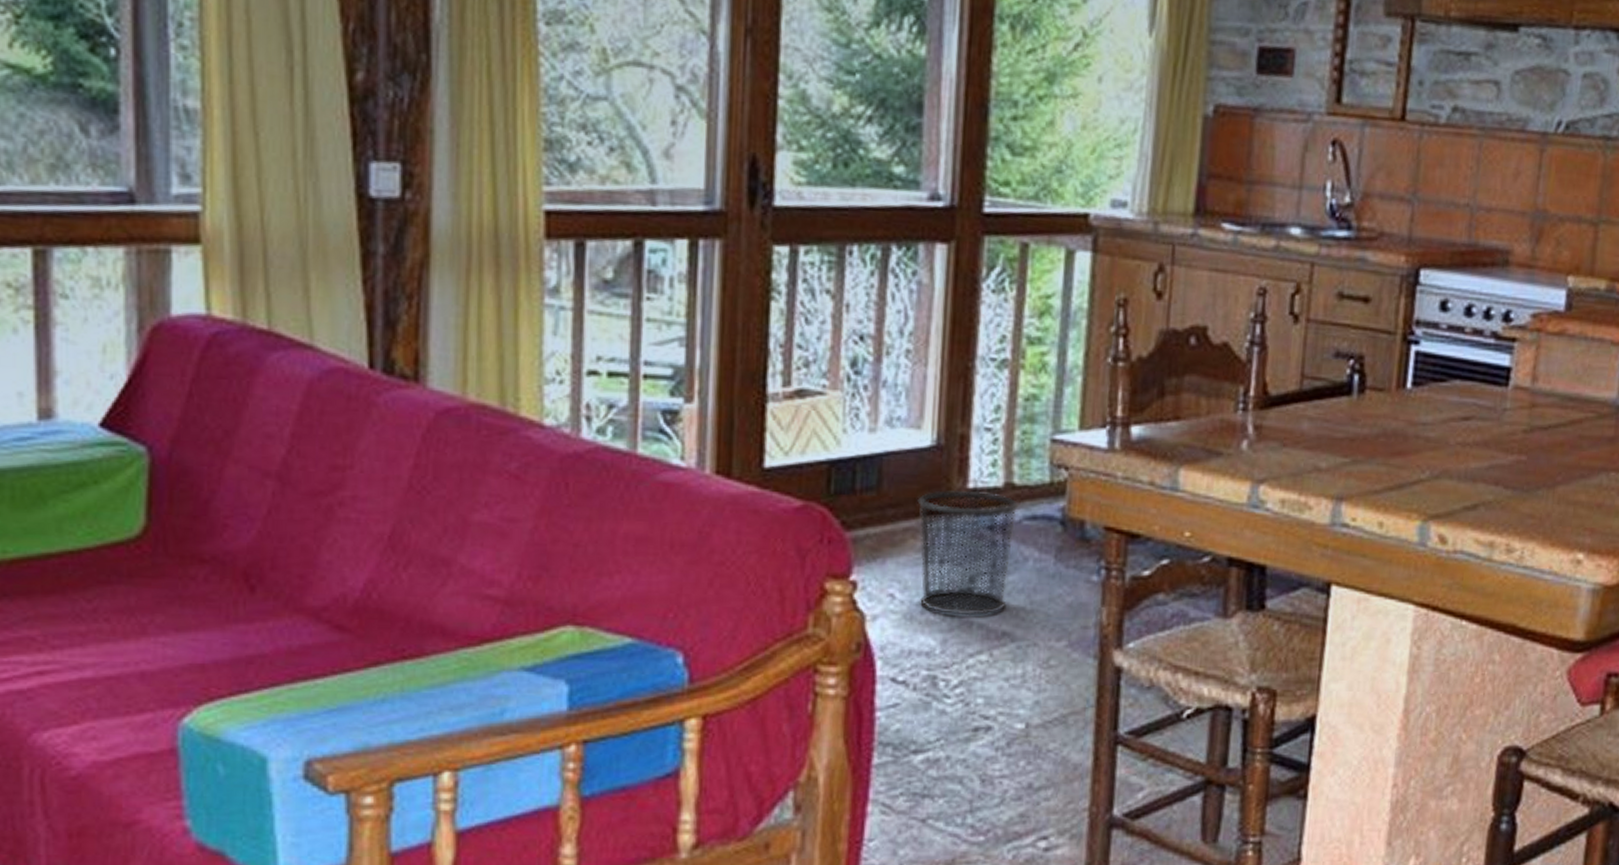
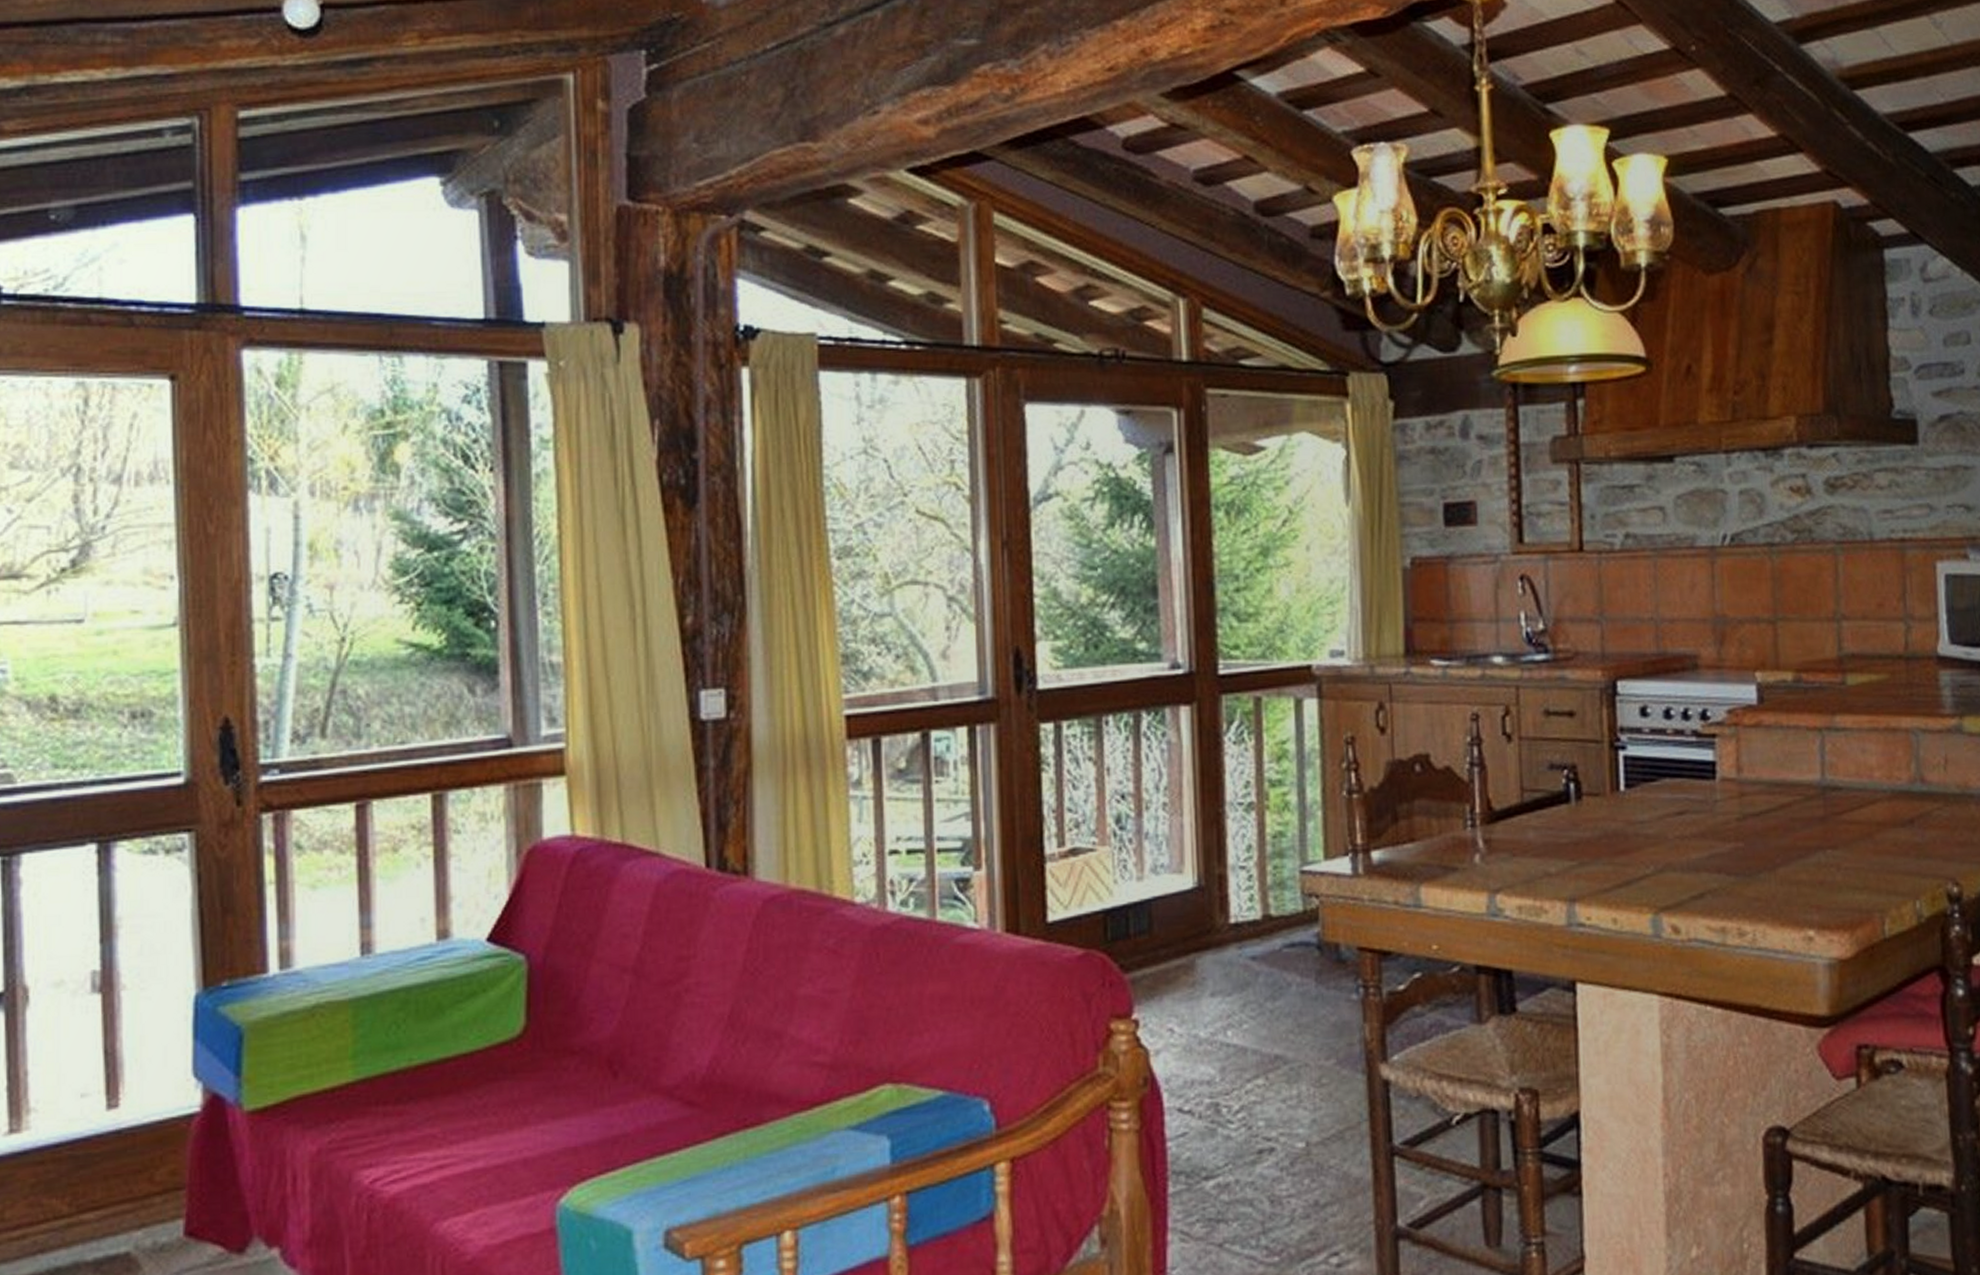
waste bin: present [917,489,1019,616] -> none [1186,925,1278,1043]

